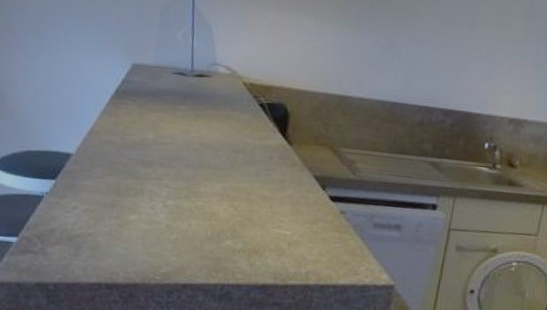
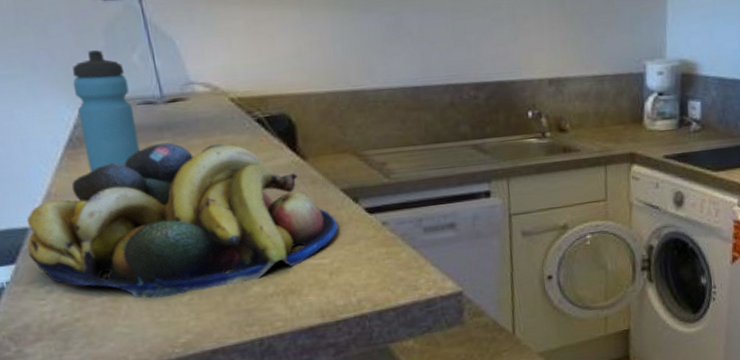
fruit bowl: none [66,107,305,236] -> present [26,142,339,299]
water bottle: none [125,24,170,121] -> present [72,50,140,173]

